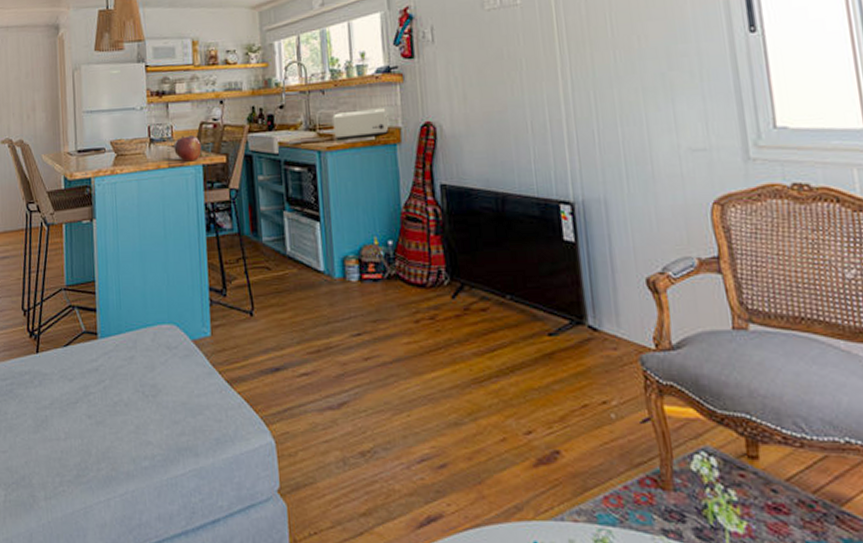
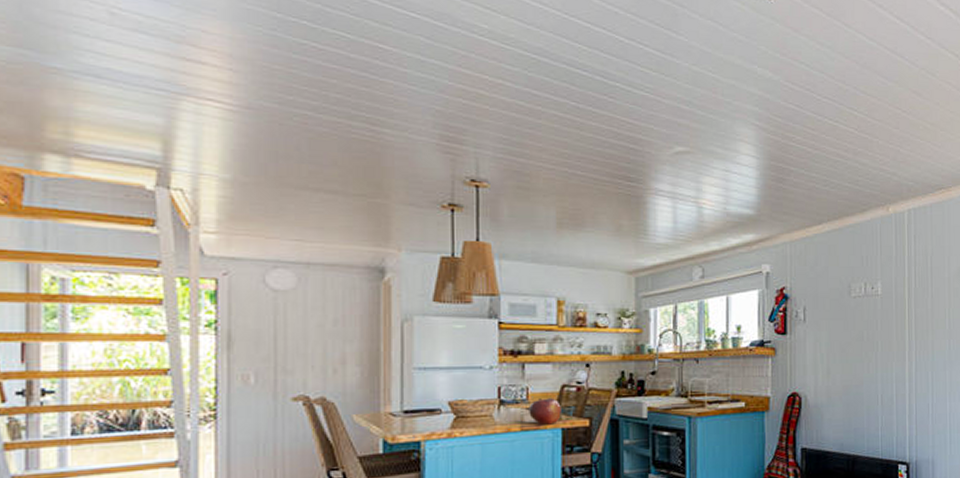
toaster: present [332,108,389,140] -> none [705,378,759,407]

